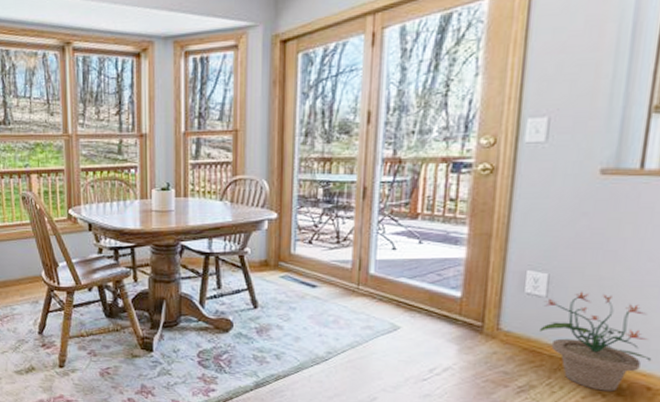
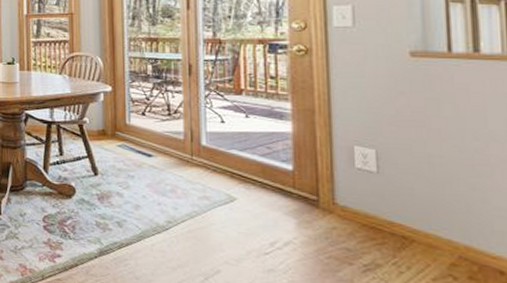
potted plant: present [540,291,652,392] -> none [375,168,499,275]

